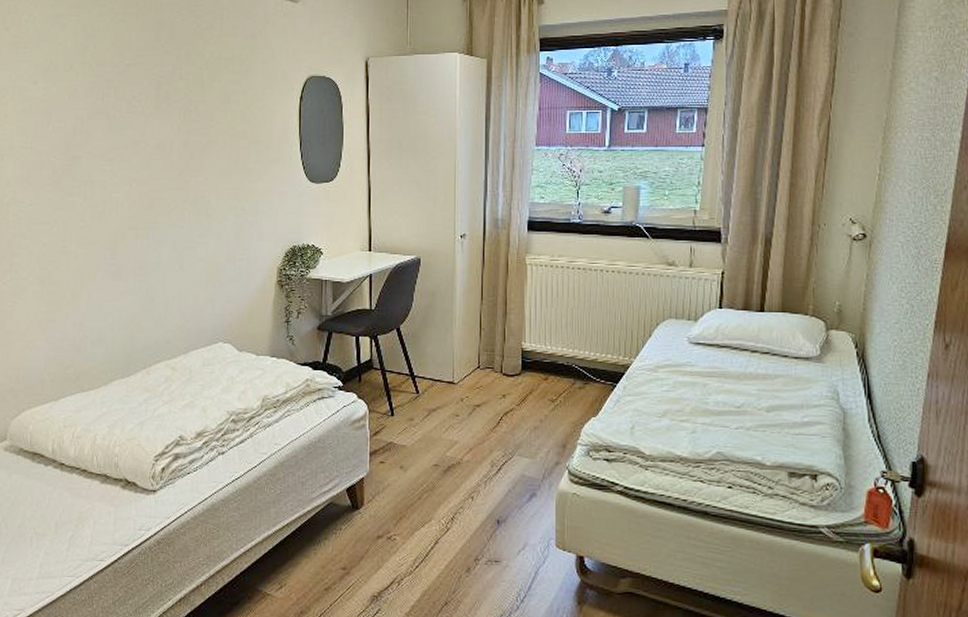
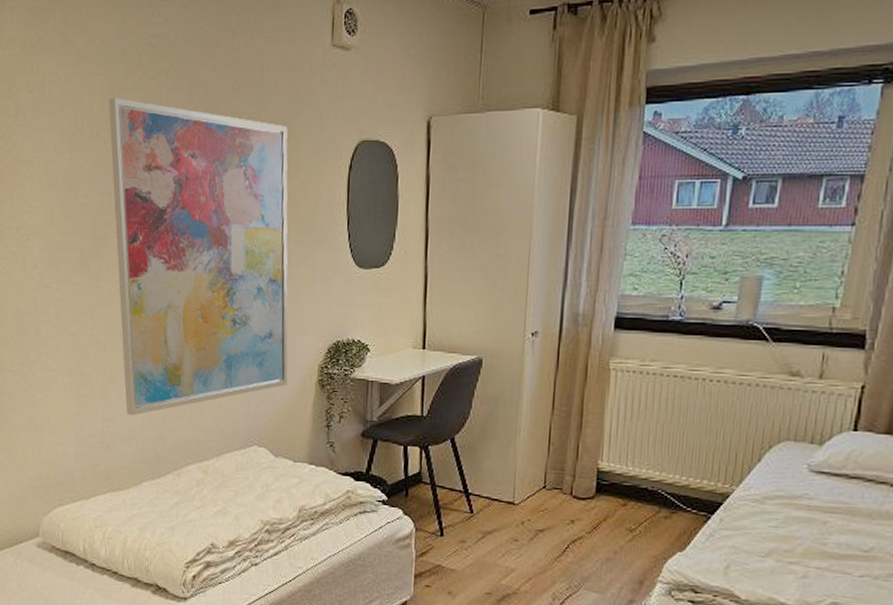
wall art: none [82,36,250,319] -> present [109,97,288,416]

